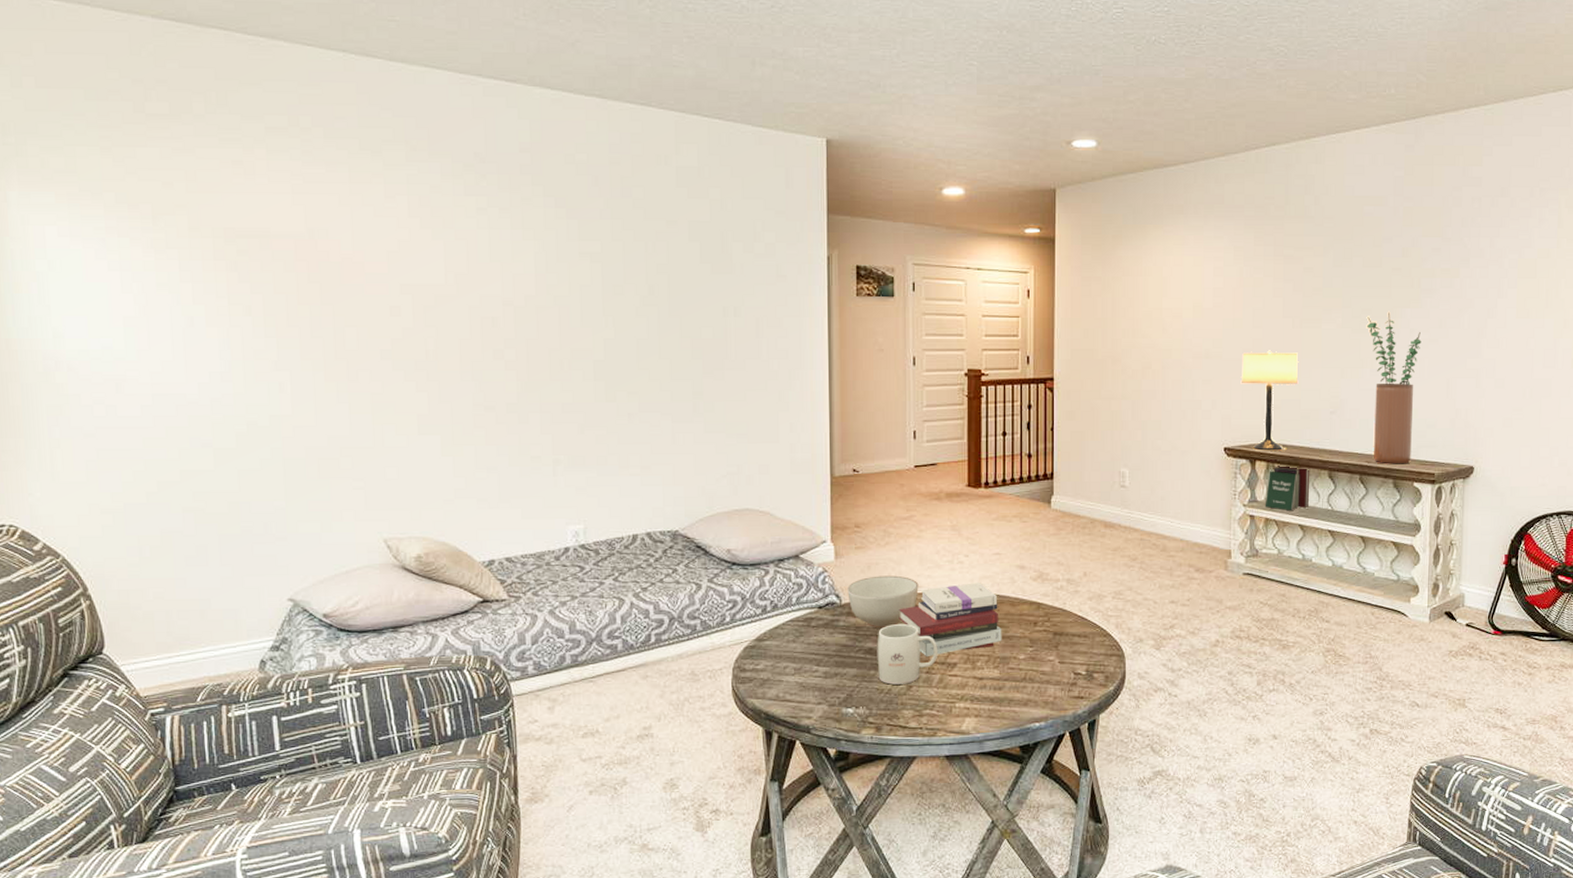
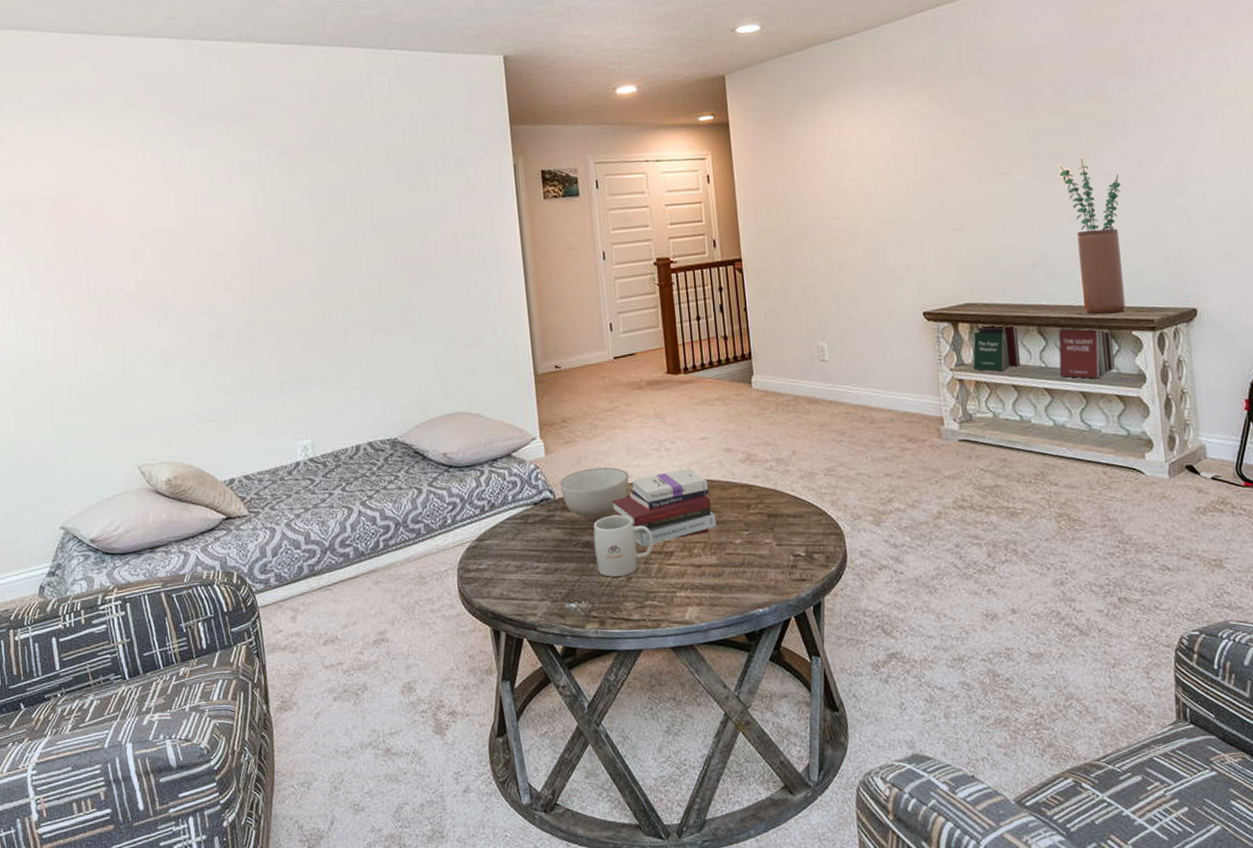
table lamp: present [1242,351,1298,451] -> none [932,209,992,312]
books: none [1343,471,1395,525] -> present [1058,323,1115,379]

